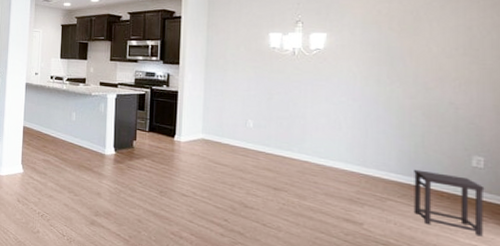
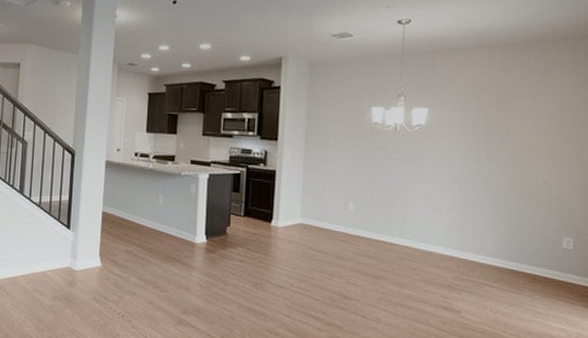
side table: present [413,169,485,237] -> none [508,252,574,320]

